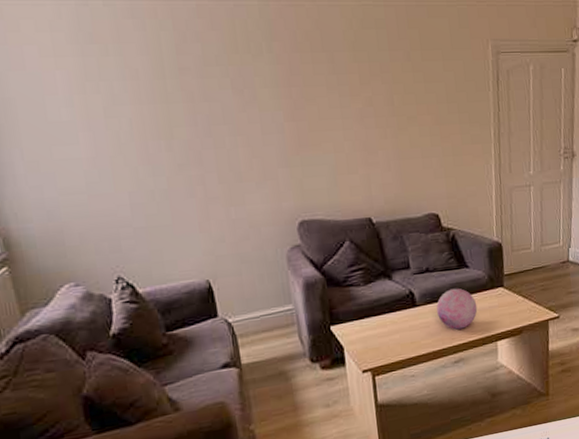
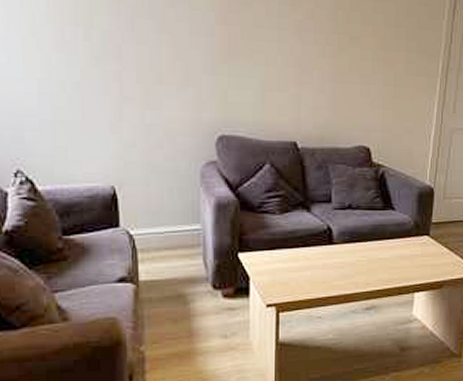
decorative orb: present [436,288,478,330] -> none [354,230,398,275]

